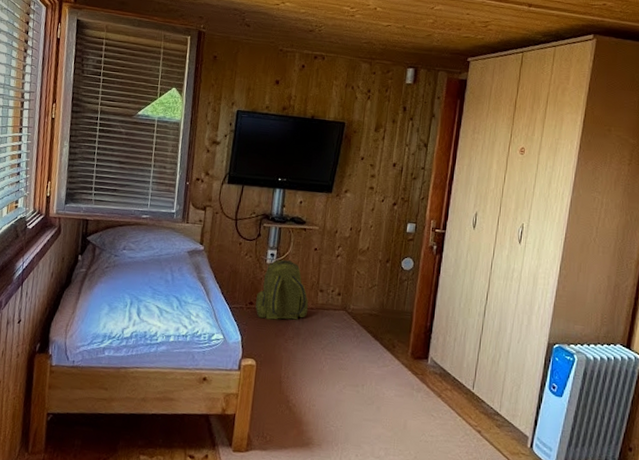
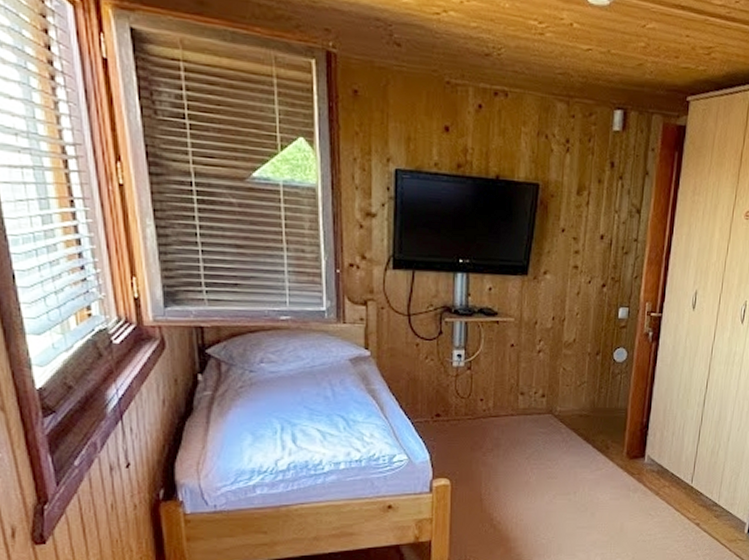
backpack: present [255,259,309,320] -> none [444,361,508,432]

